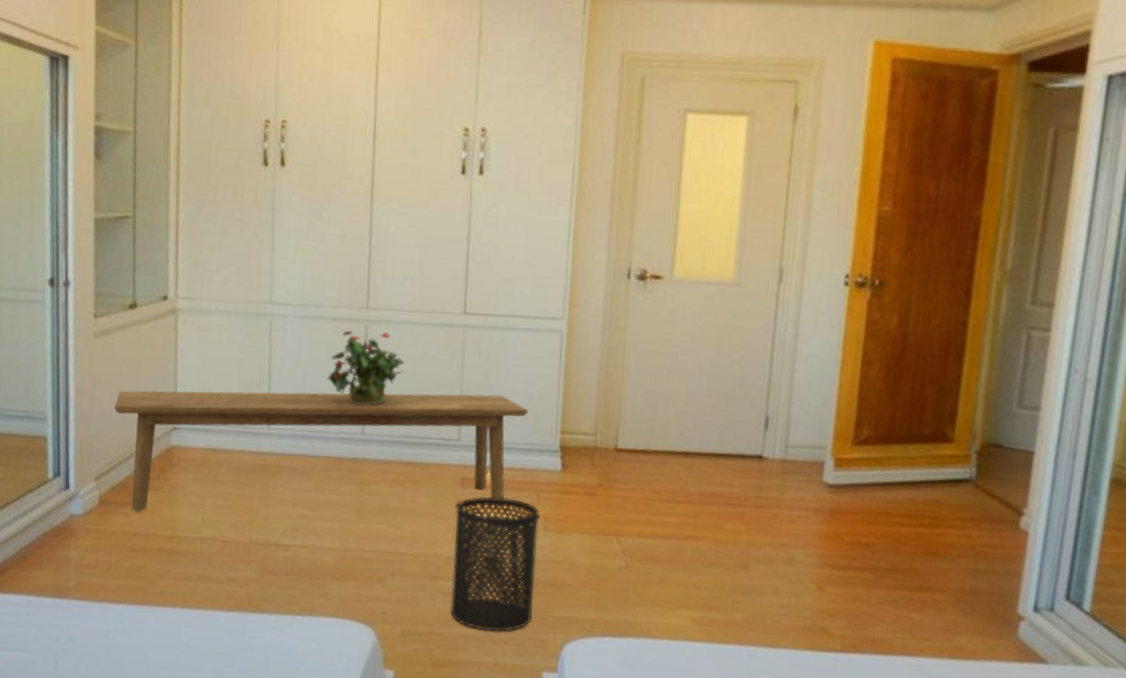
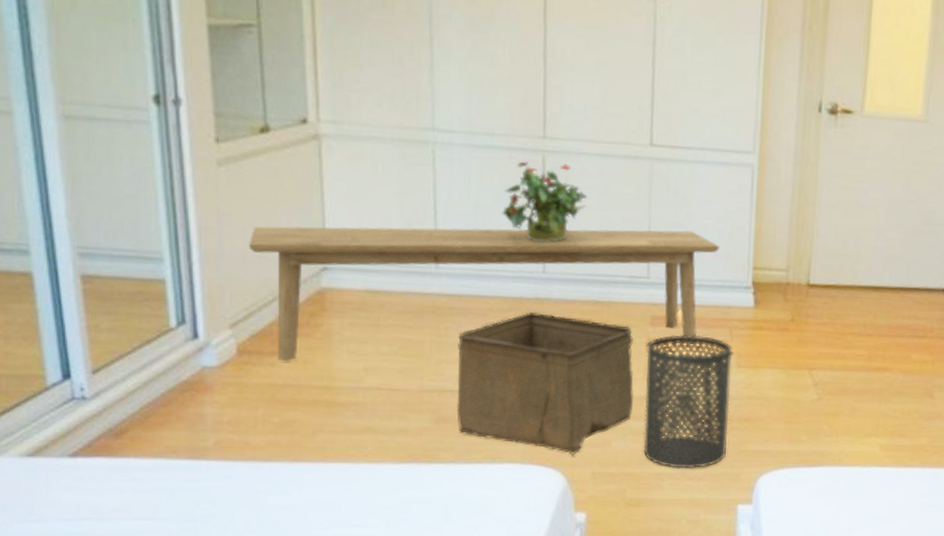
storage bin: none [280,472,444,612] -> present [457,312,634,455]

